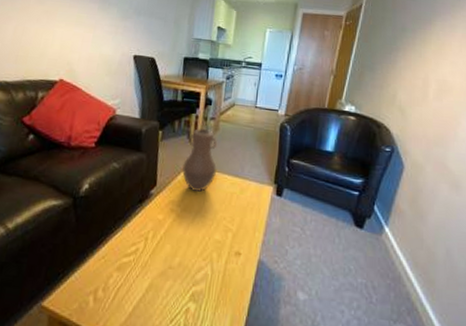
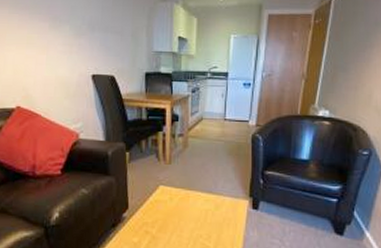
vase: present [182,128,217,192] -> none [154,147,189,211]

